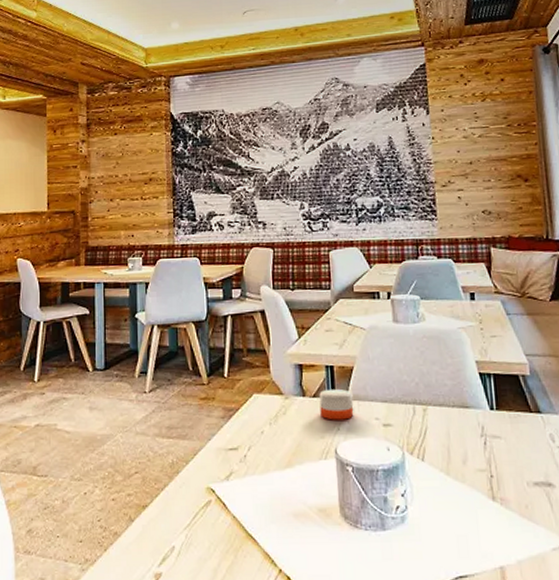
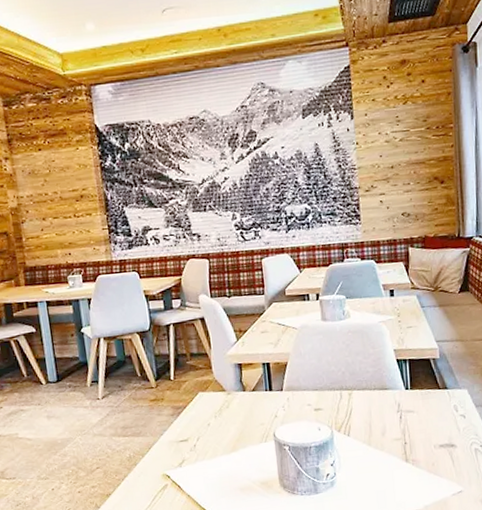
candle: present [319,384,354,420] -> none [258,378,289,410]

